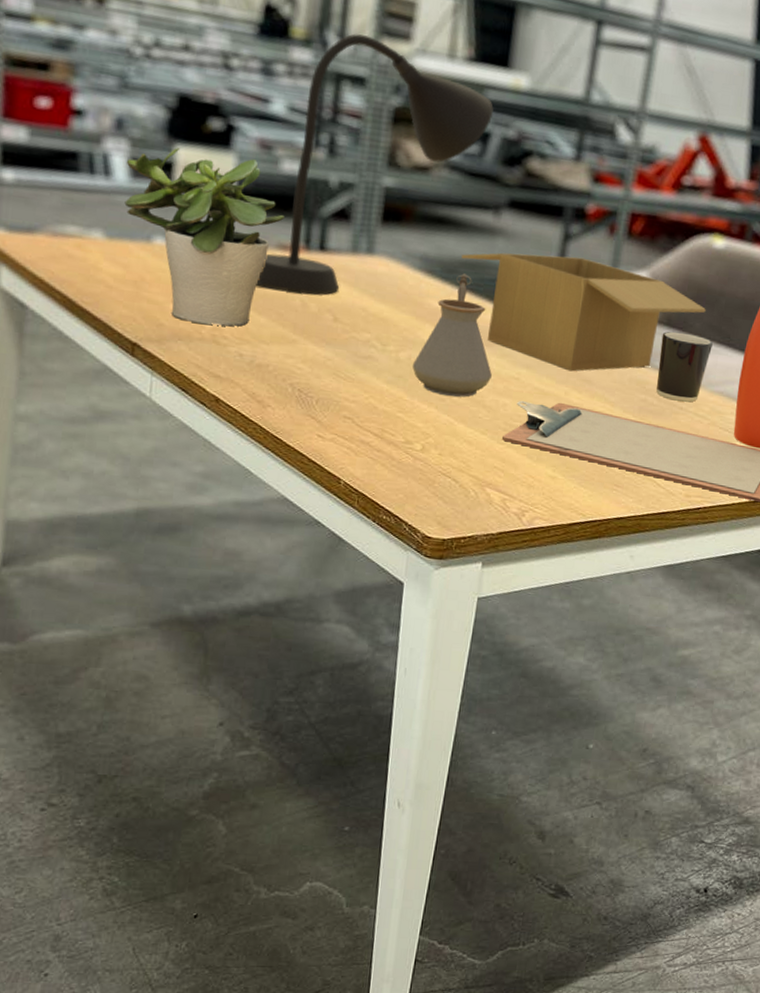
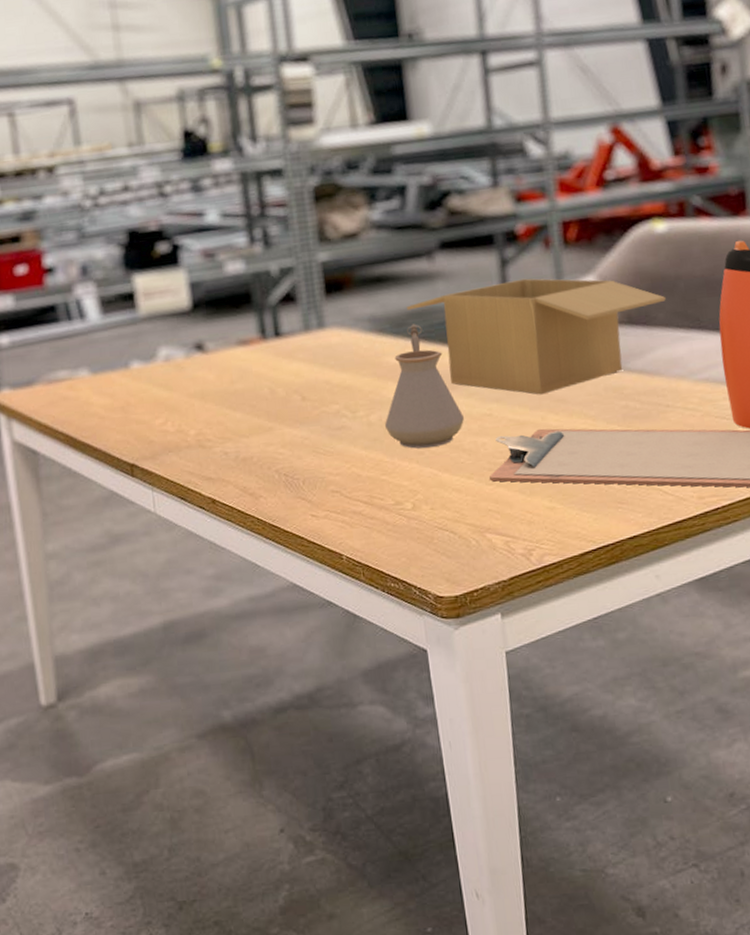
potted plant: present [124,148,285,327] -> none [95,269,238,433]
desk lamp: present [256,33,494,294] -> none [225,130,405,385]
mug: present [656,331,713,402] -> none [626,326,684,400]

